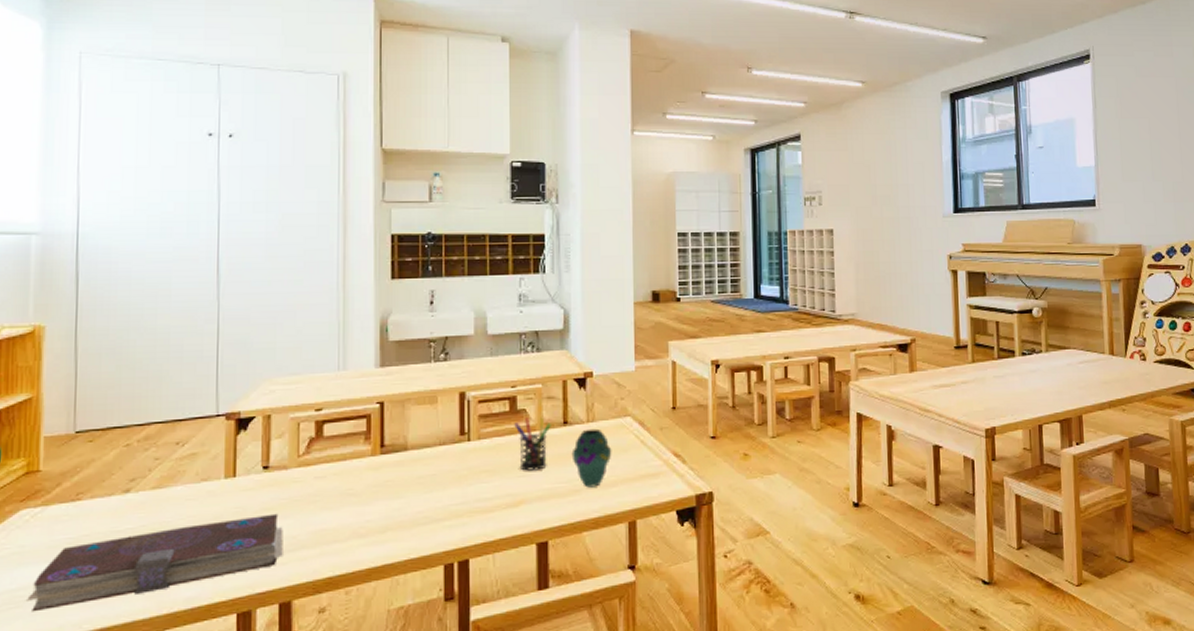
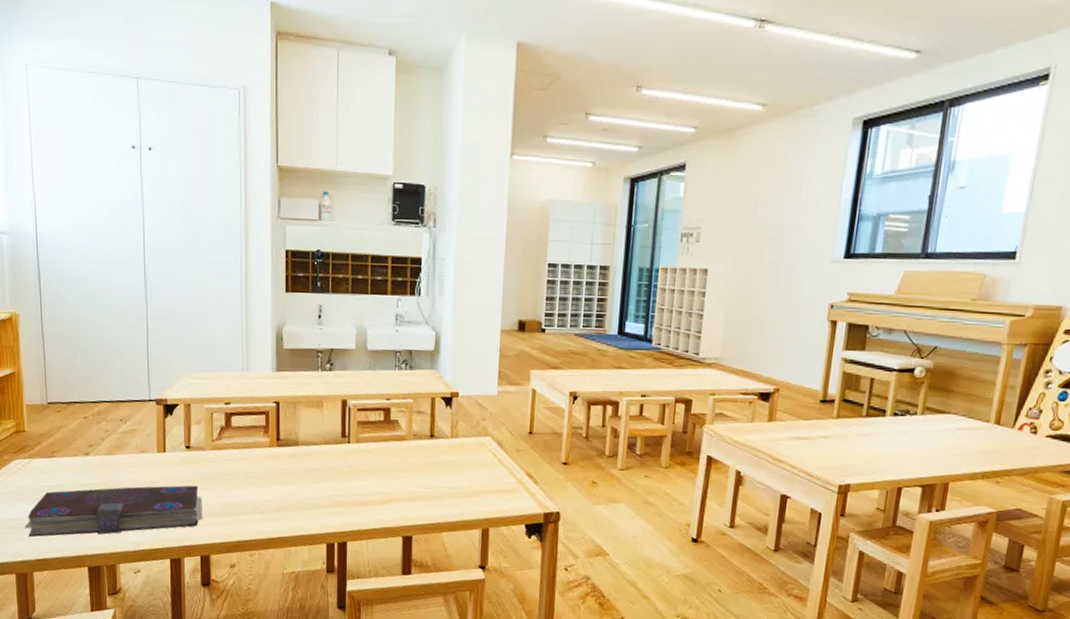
pen holder: present [514,417,551,471] -> none [388,428,420,475]
vase: present [571,428,612,488] -> none [436,443,472,495]

